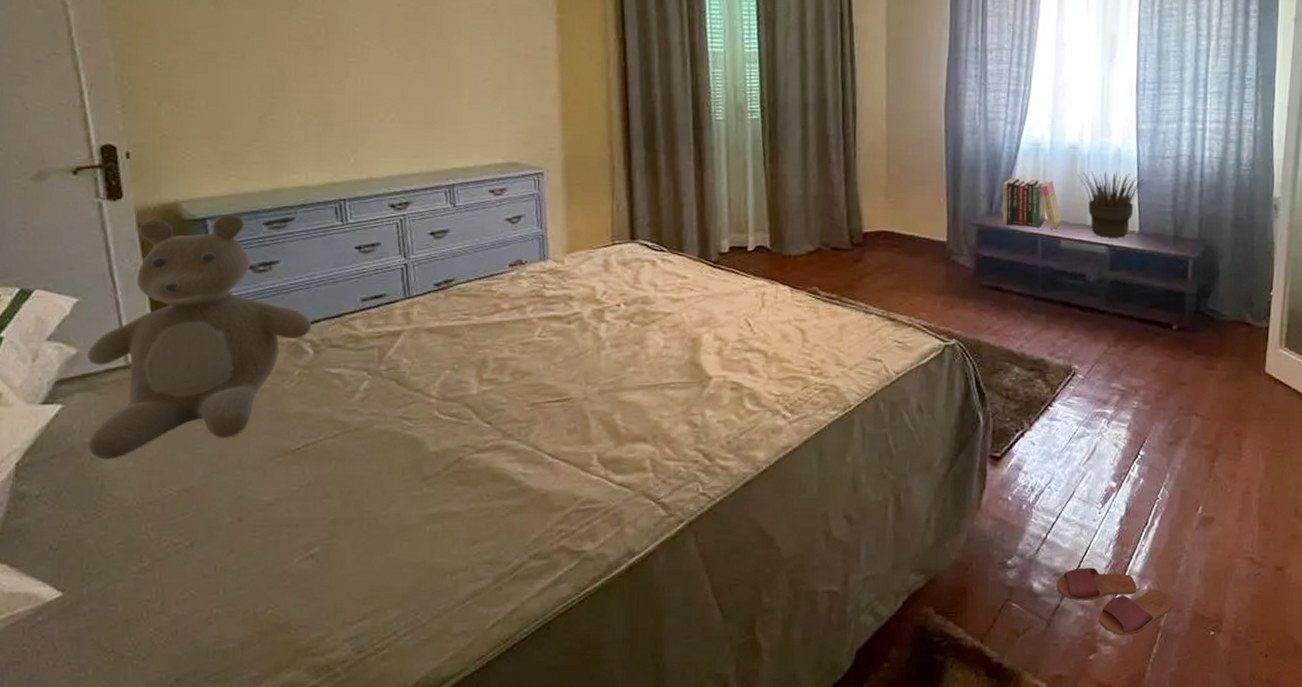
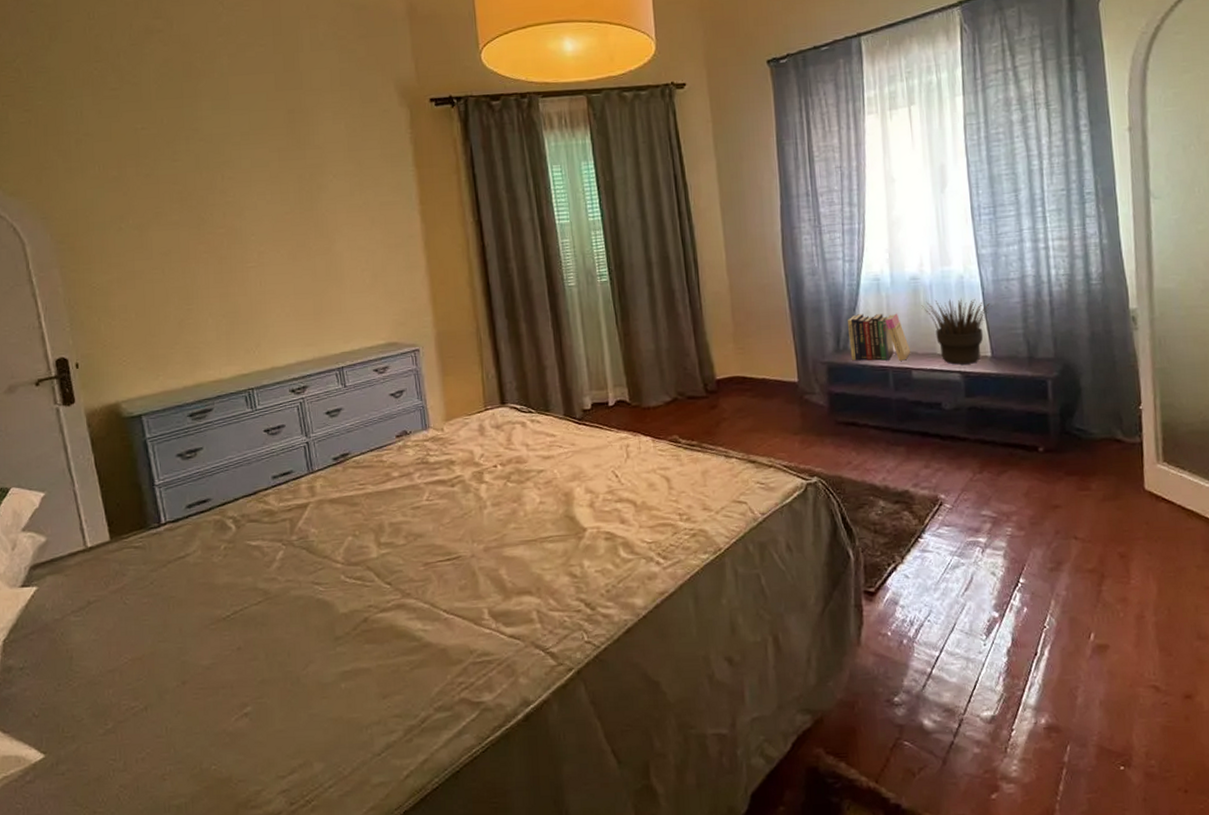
teddy bear: present [88,213,312,460] -> none [54,409,233,634]
slippers: present [1057,567,1174,635] -> none [948,702,1076,772]

